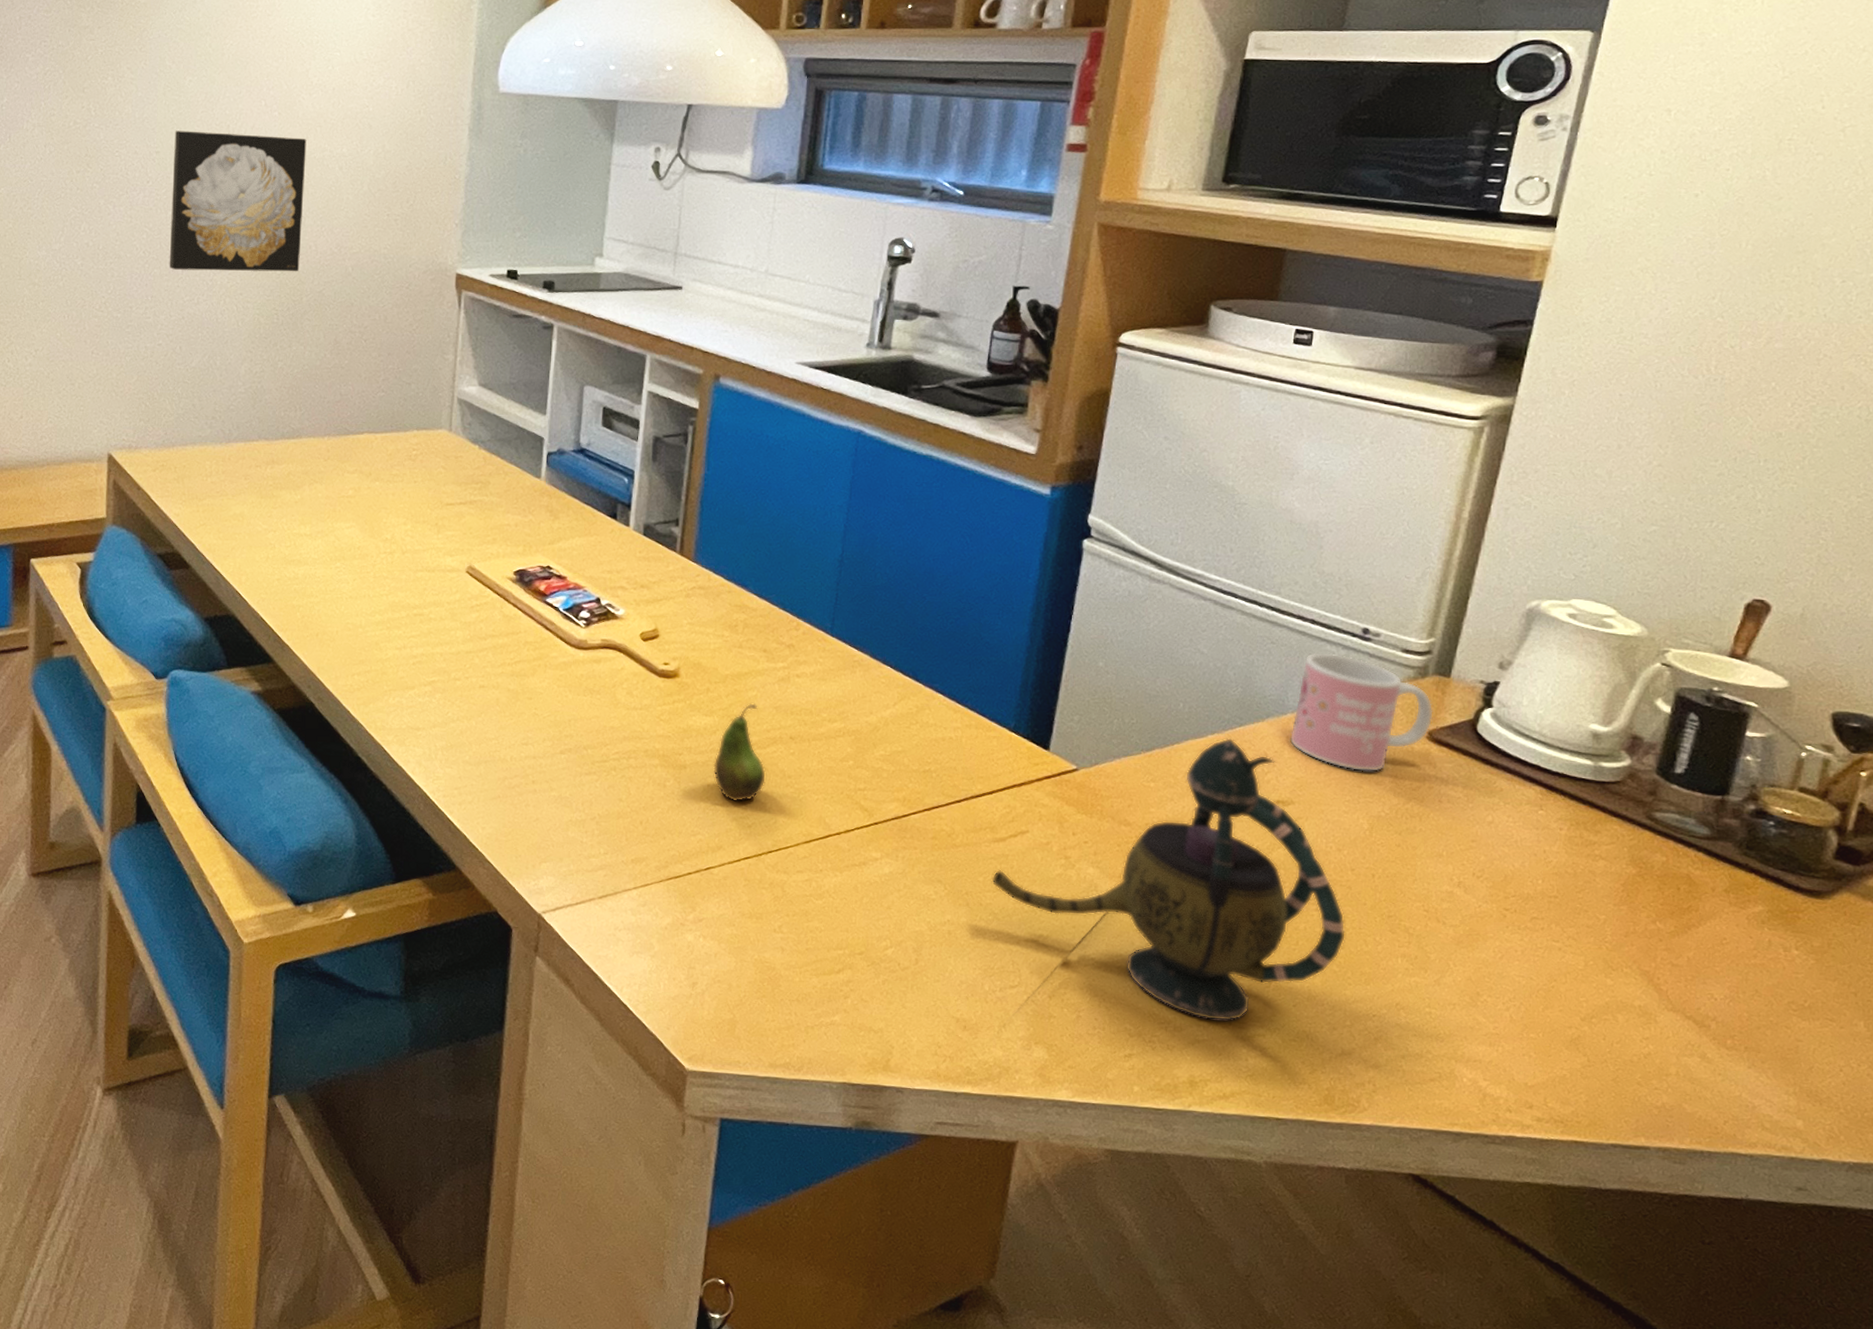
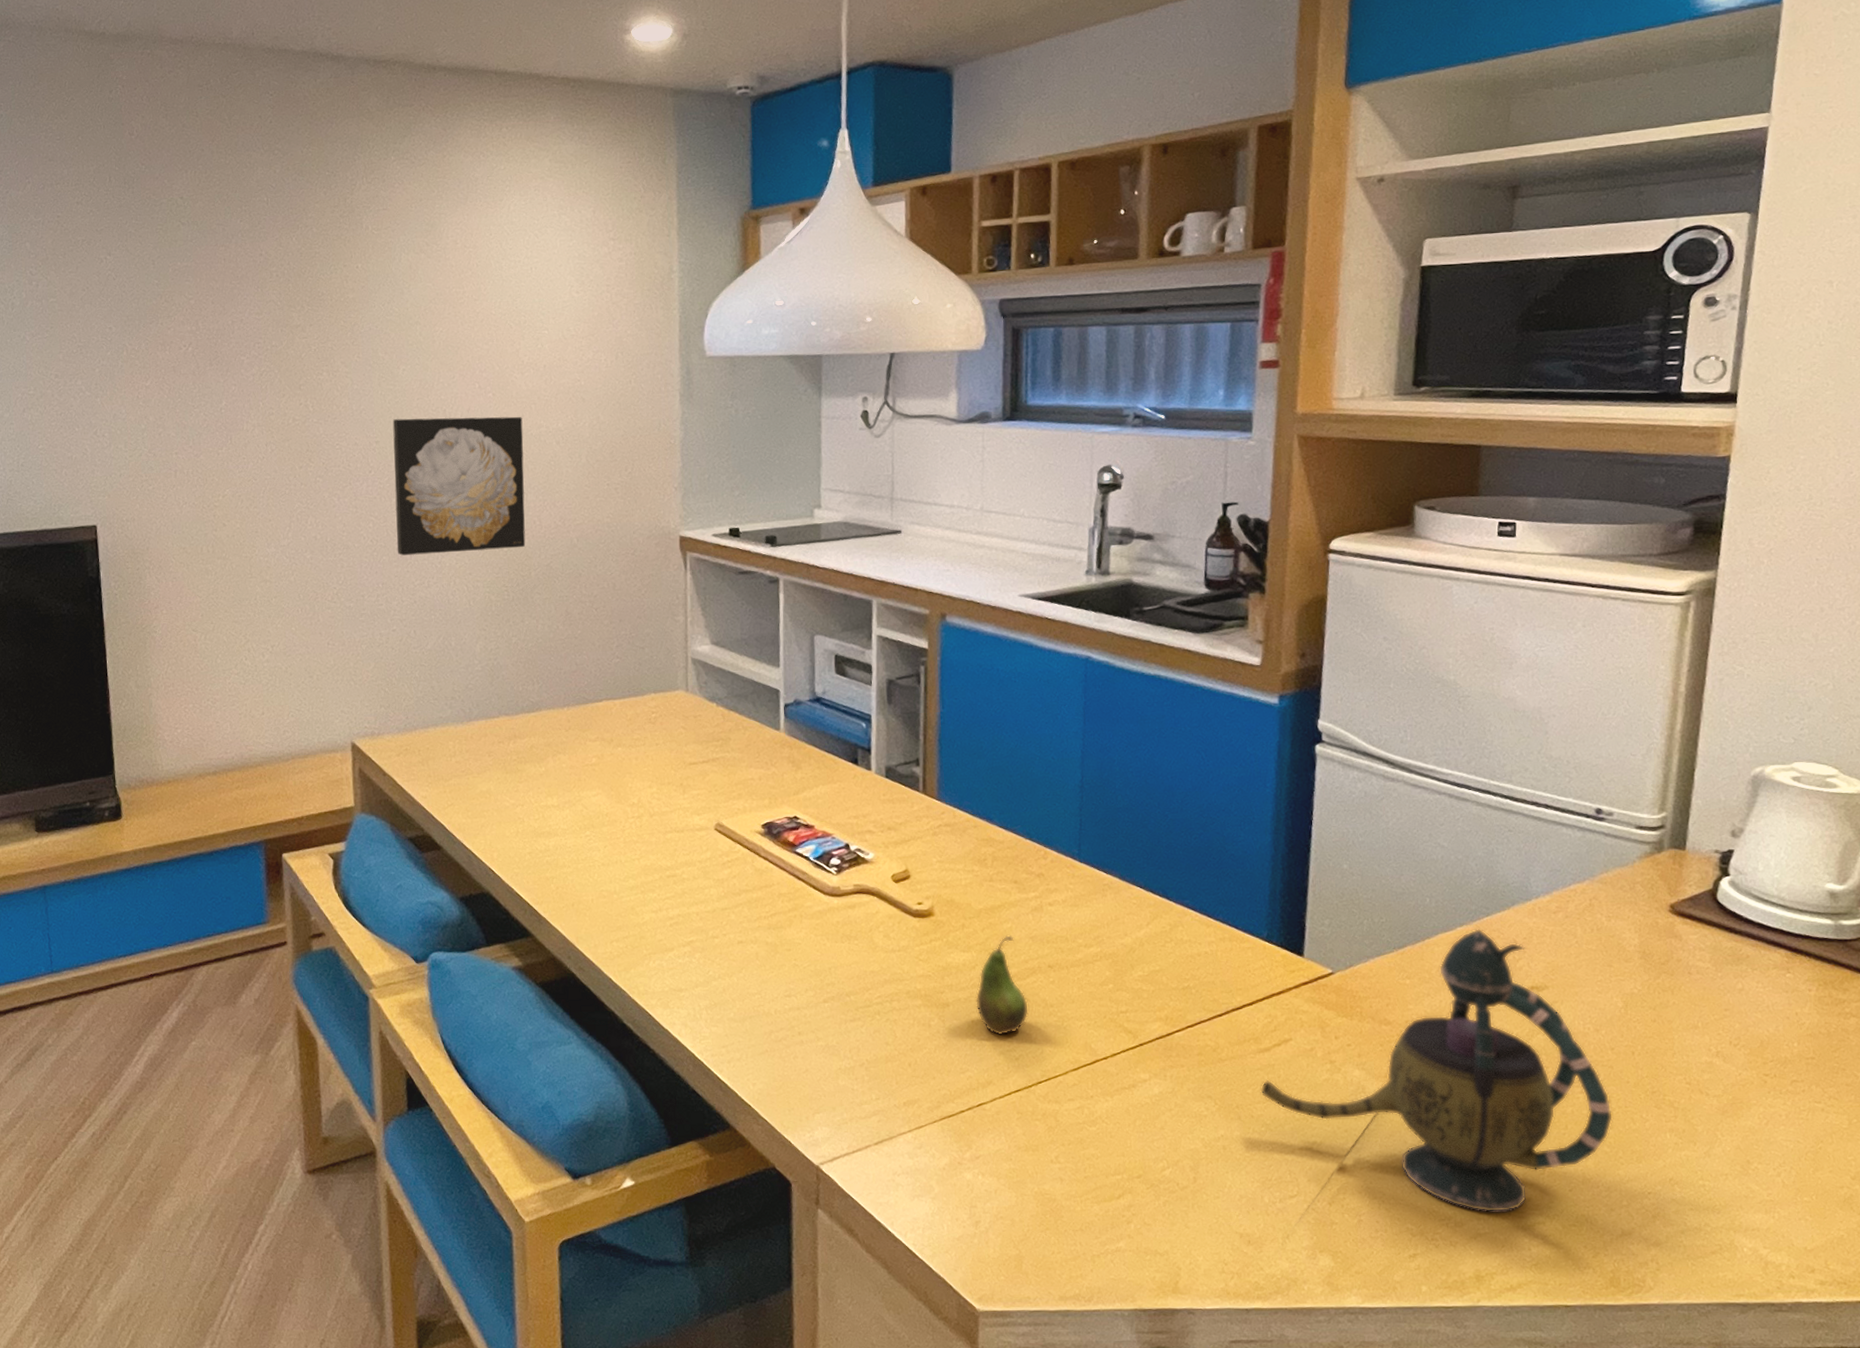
mug: present [1289,652,1434,773] -> none [1536,835,1674,951]

